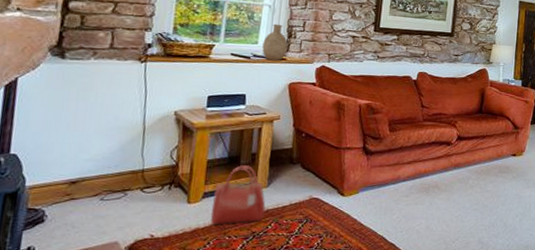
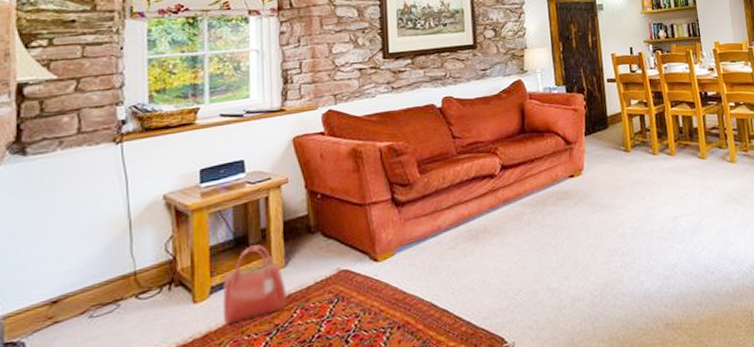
decorative vase: present [262,23,288,61] -> none [255,70,285,115]

